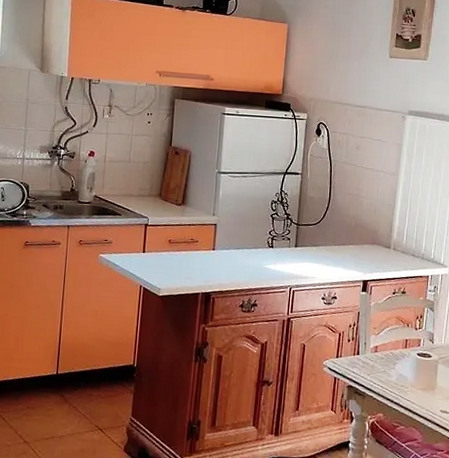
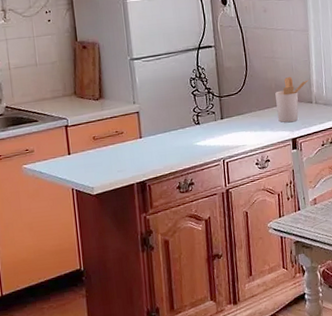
utensil holder: none [352,217,390,264] -> present [275,76,309,123]

